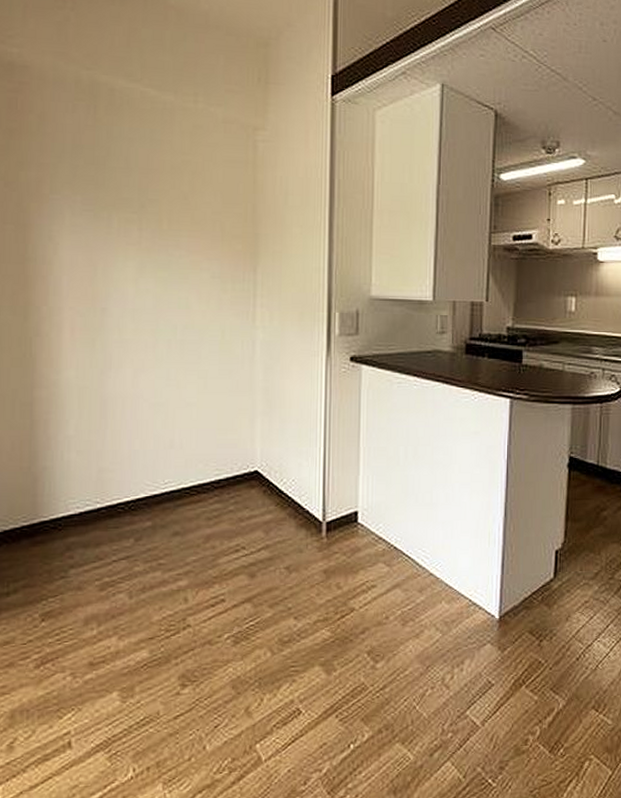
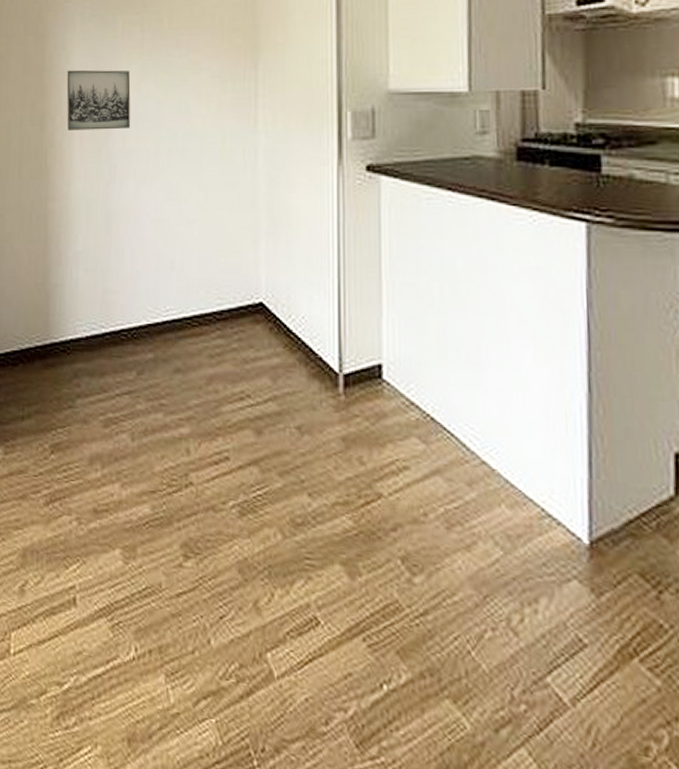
wall art: none [54,262,128,322] -> present [66,70,131,130]

